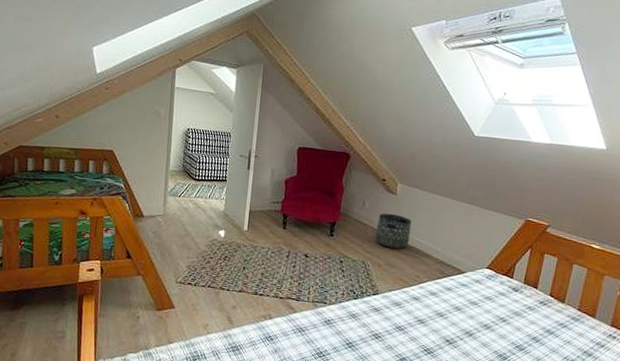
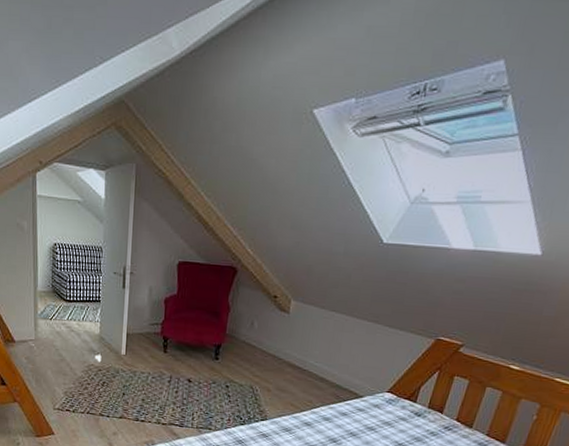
basket: present [375,213,411,249] -> none [264,333,305,372]

